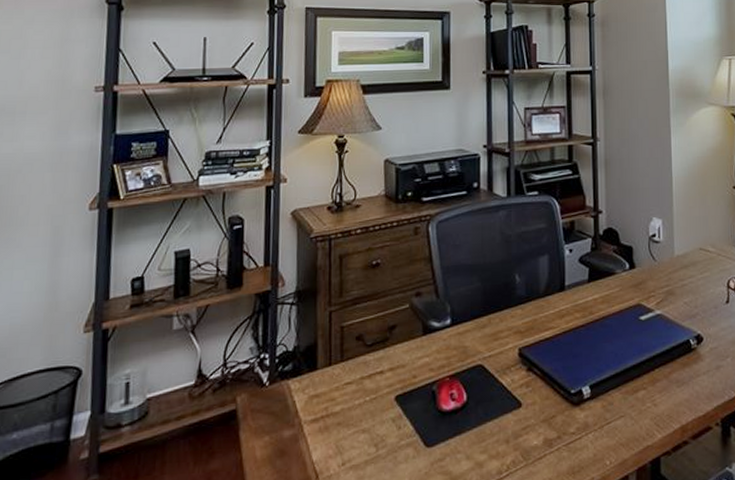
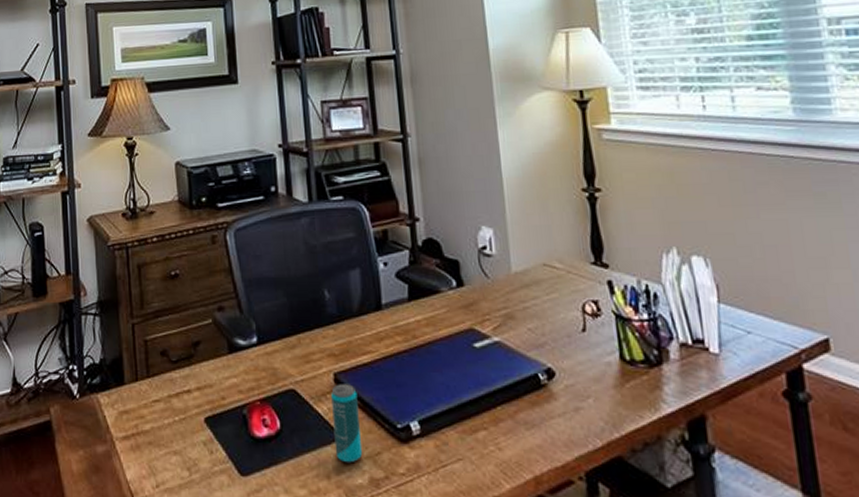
beverage can: none [515,357,540,428] -> present [331,384,363,463]

